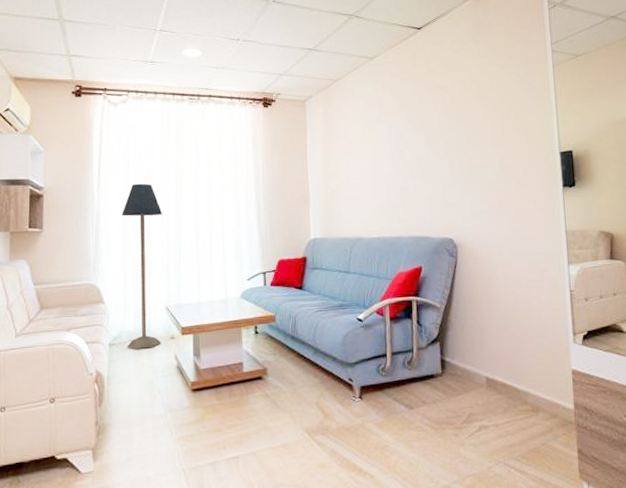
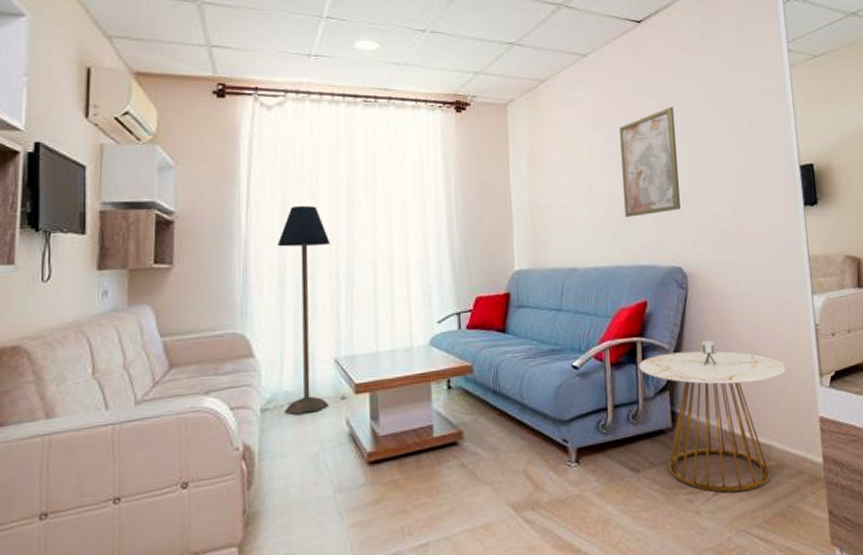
wall art: none [401,101,452,196] -> present [619,106,680,217]
side table: none [414,301,543,430] -> present [639,340,786,493]

